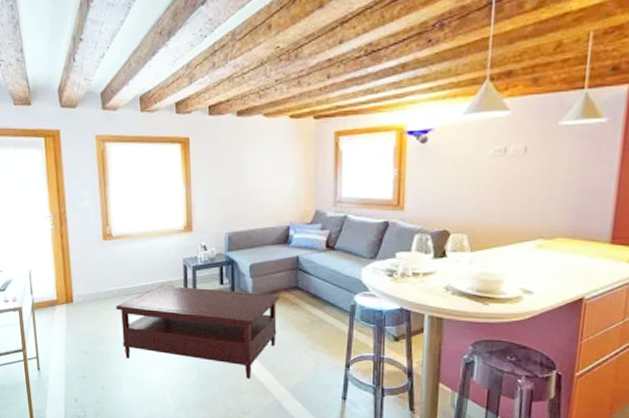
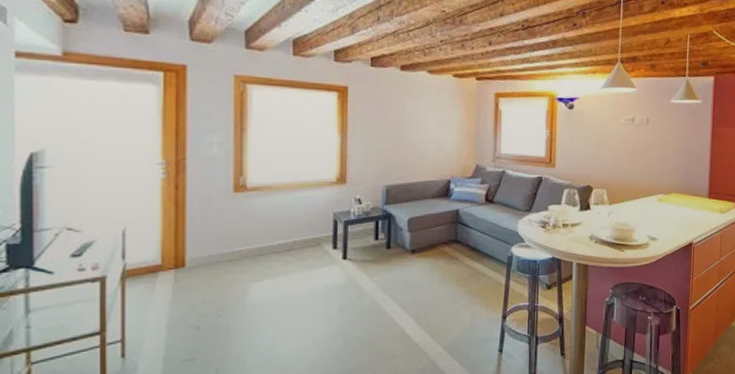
coffee table: present [116,286,281,380] -> none [244,243,440,342]

